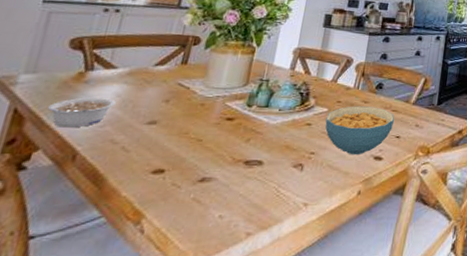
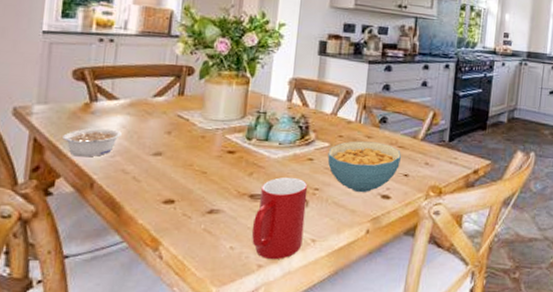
cup: none [242,142,304,226] -> present [251,176,308,259]

